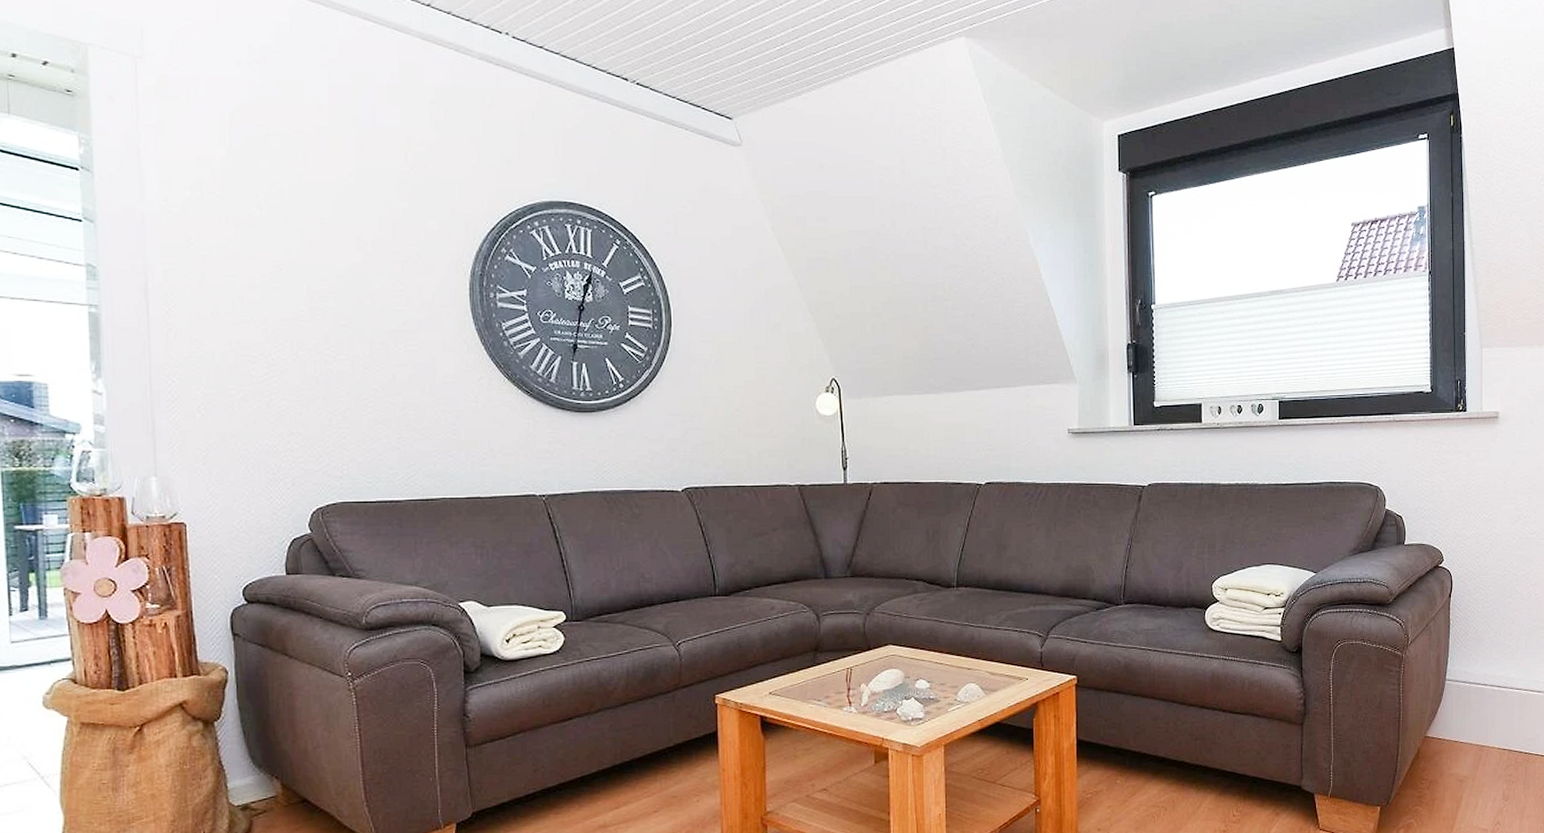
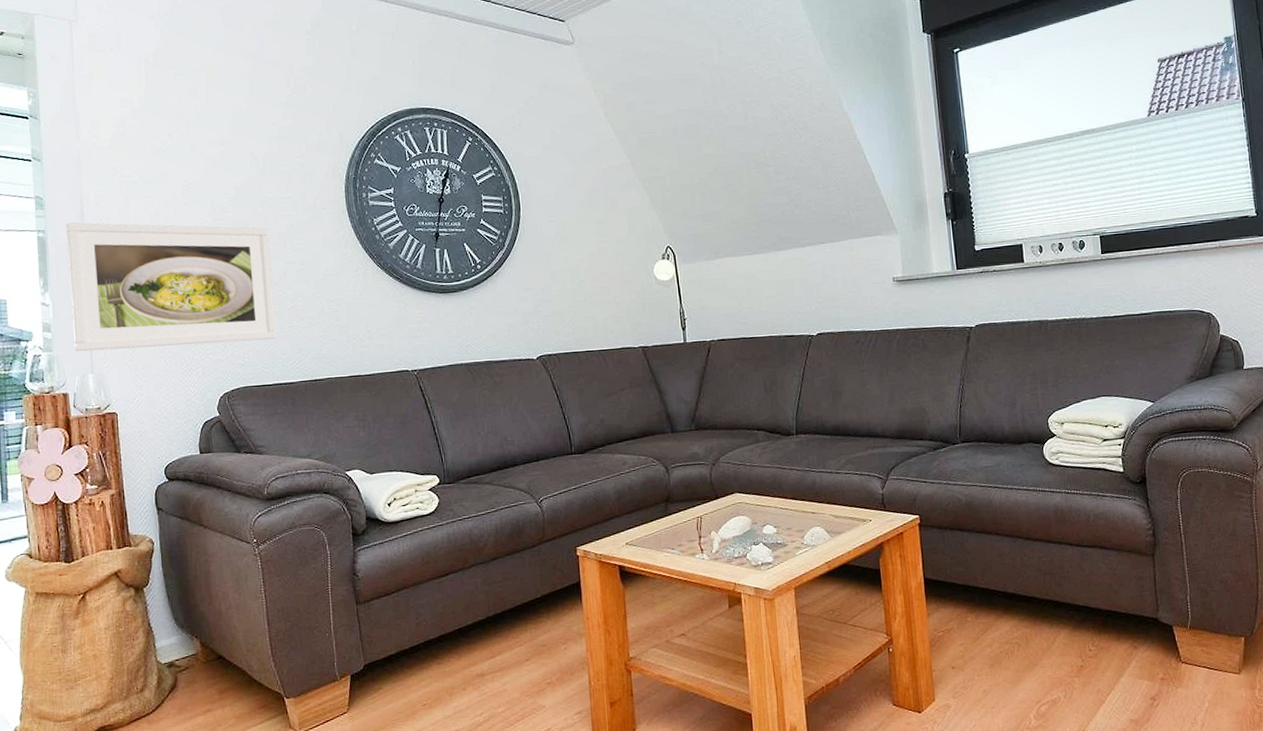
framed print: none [125,298,383,451] -> present [66,222,277,352]

